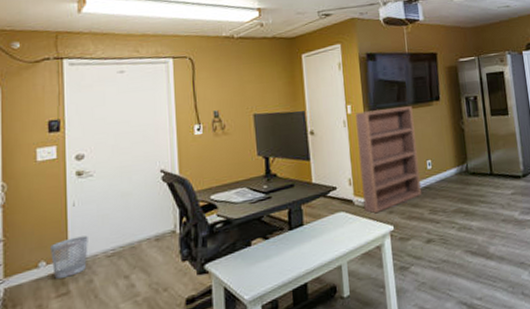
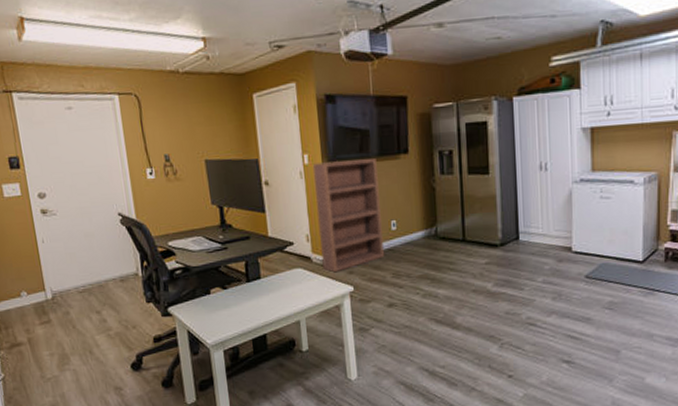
wastebasket: present [50,235,88,279] -> none [28,271,62,308]

